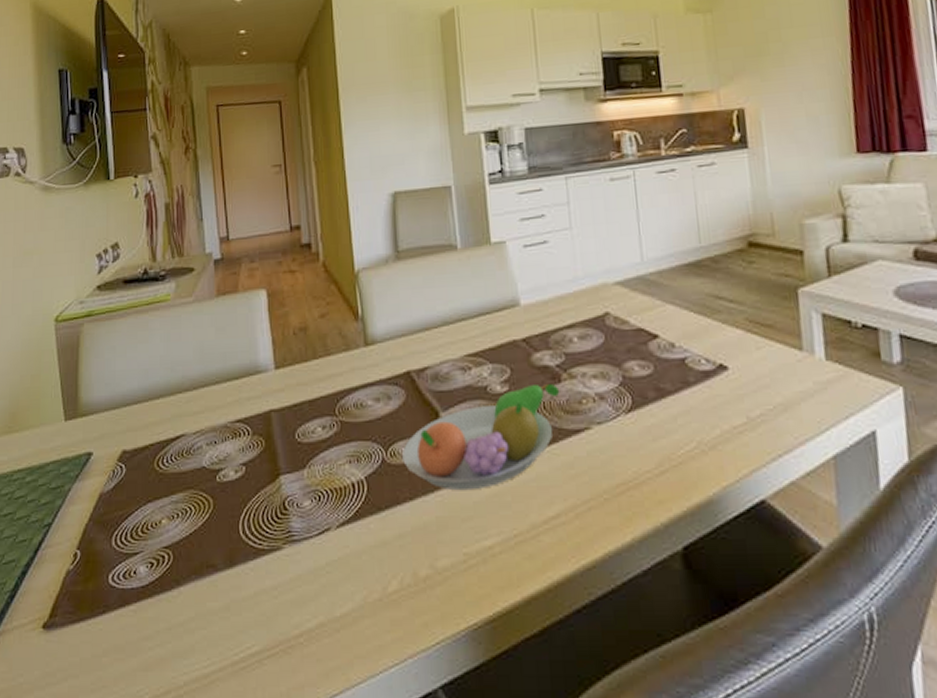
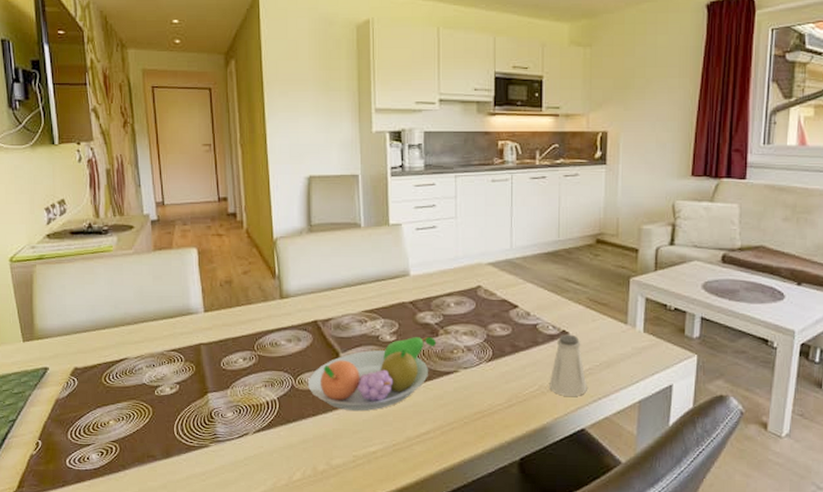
saltshaker: none [710,369,762,455] -> present [549,334,587,396]

